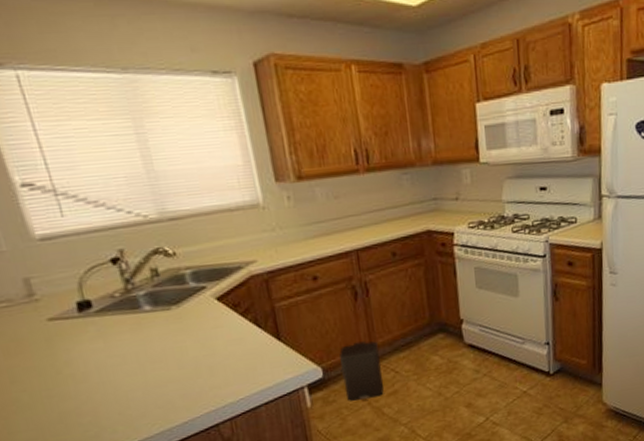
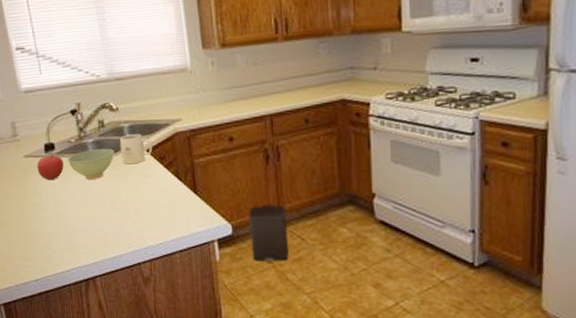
fruit: none [67,313,108,346] -> present [36,154,64,181]
bowl: none [110,300,175,339] -> present [67,148,114,179]
mug: none [180,280,224,317] -> present [119,134,153,165]

